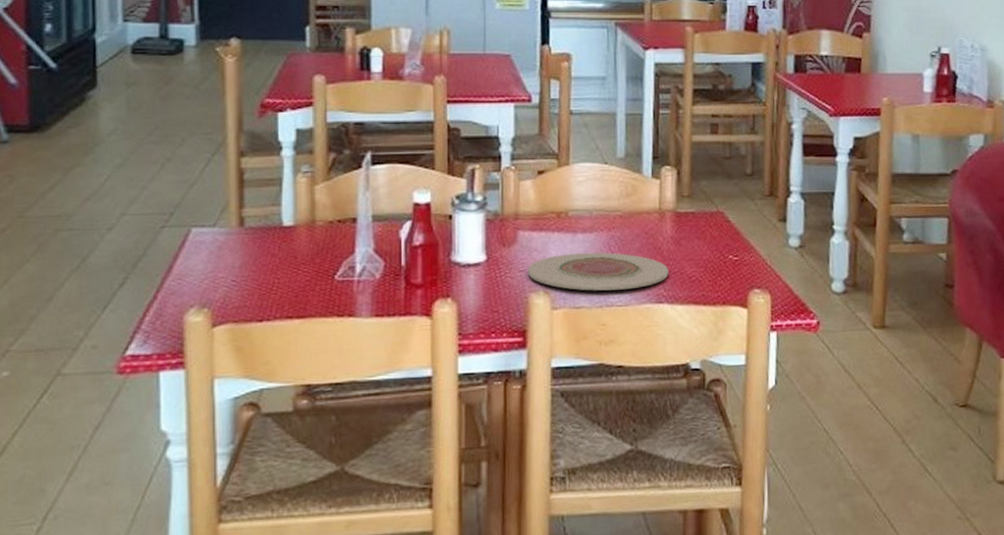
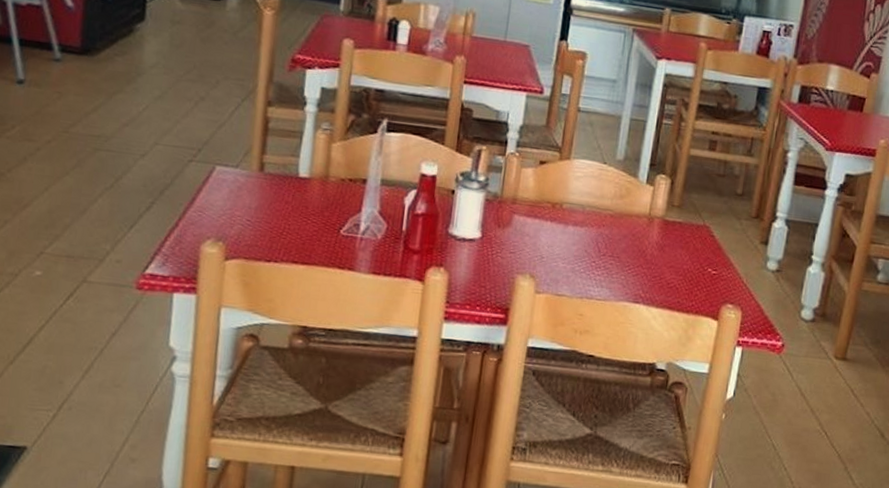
plate: present [527,252,669,291] -> none [517,243,650,286]

